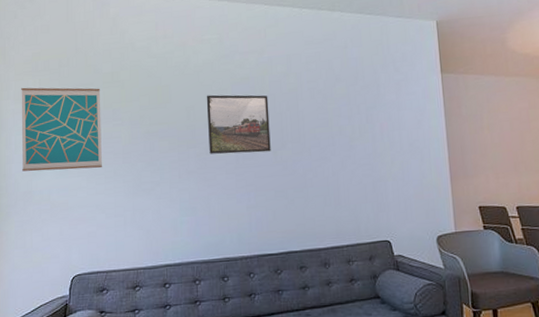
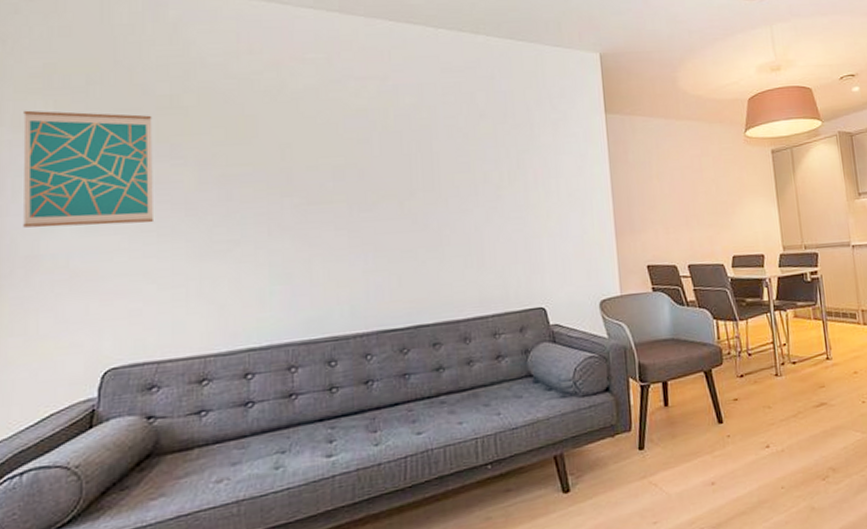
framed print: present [206,94,271,154] -> none [308,129,396,205]

